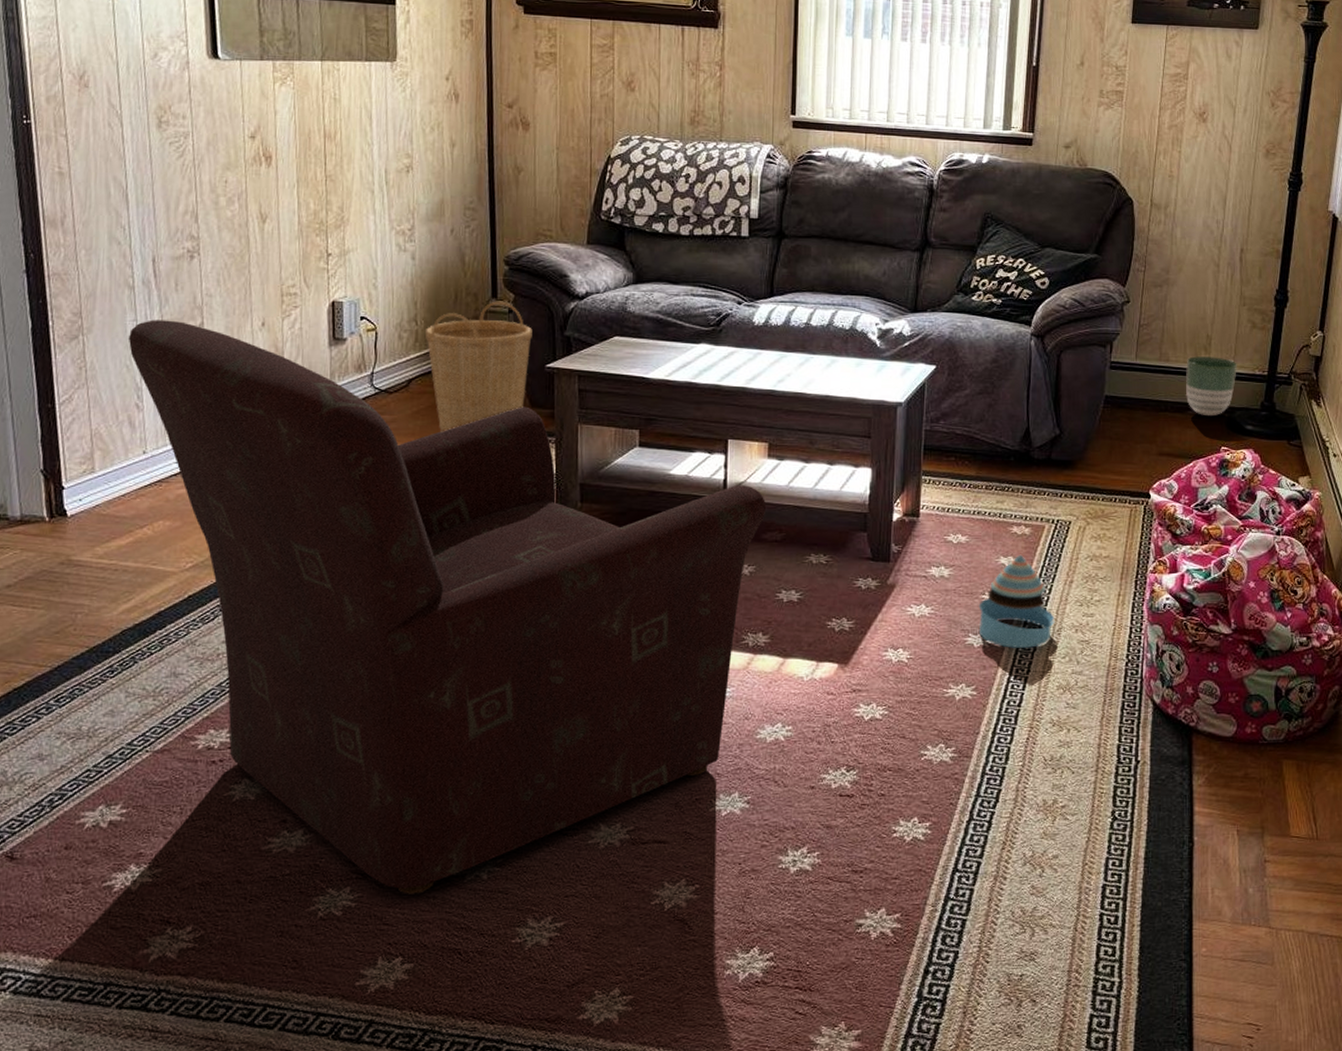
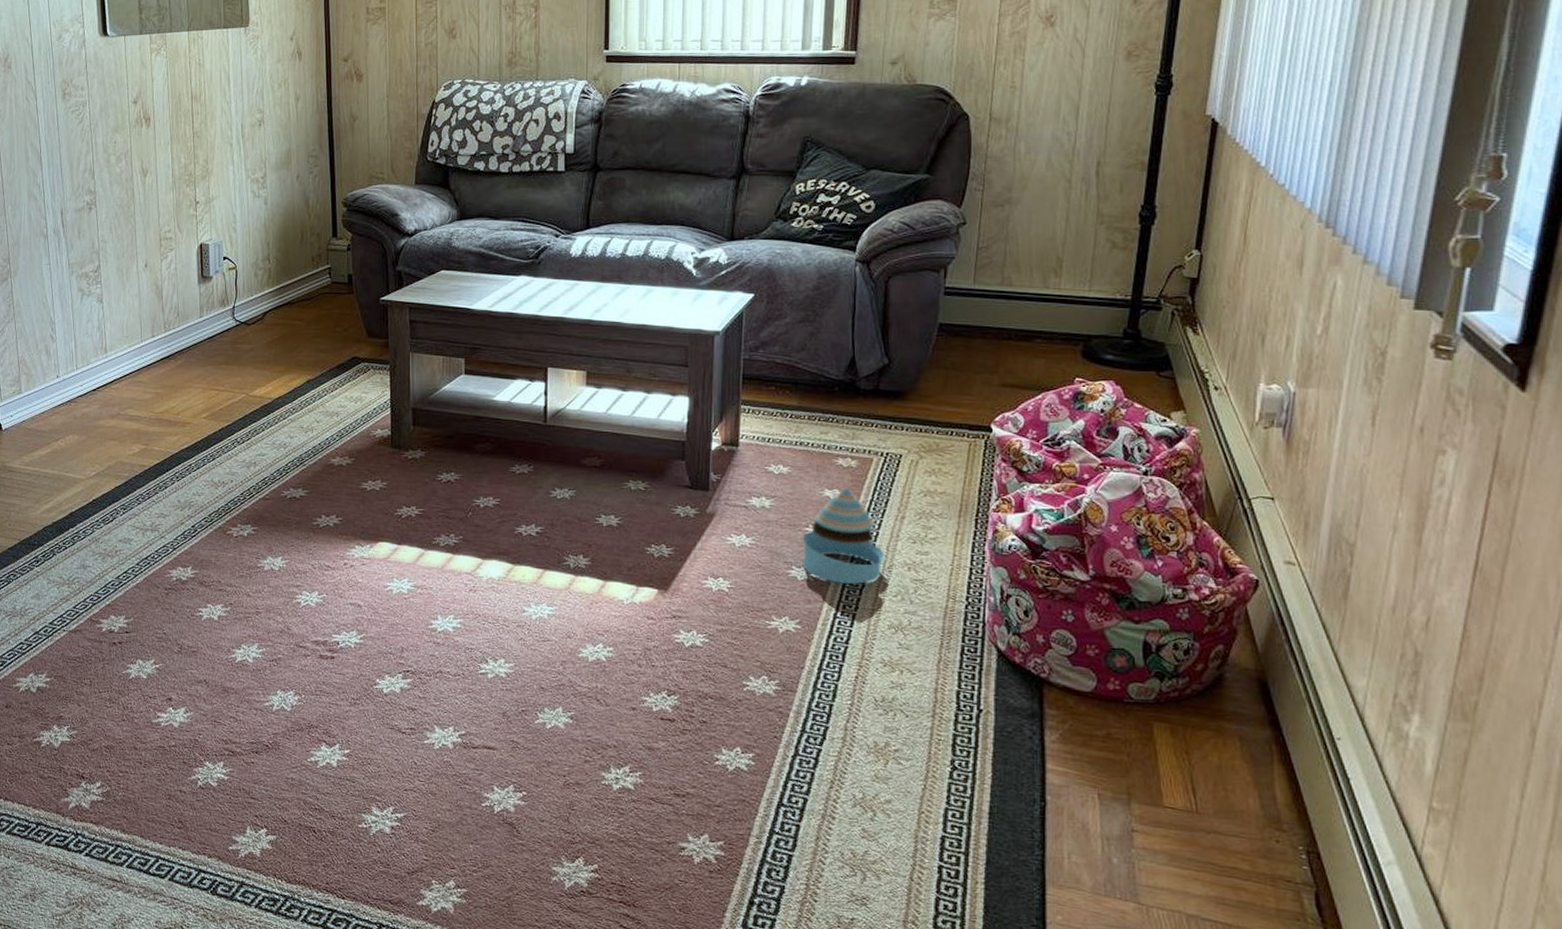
armchair: present [128,320,767,894] -> none [44,263,586,774]
basket: present [425,301,532,432] -> none [276,240,368,360]
planter: present [1185,356,1237,417] -> none [1032,280,1094,345]

